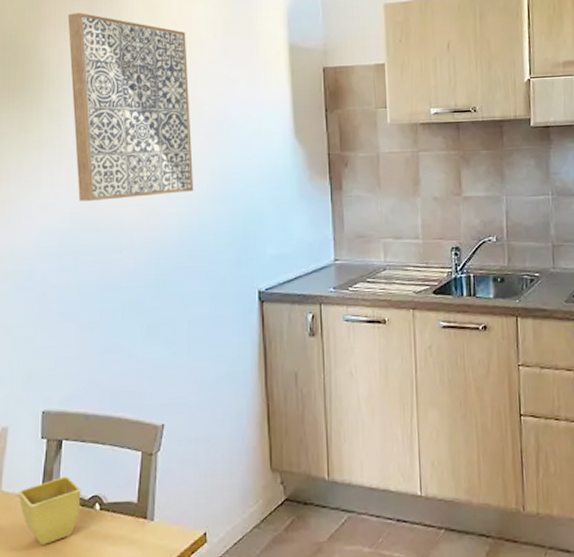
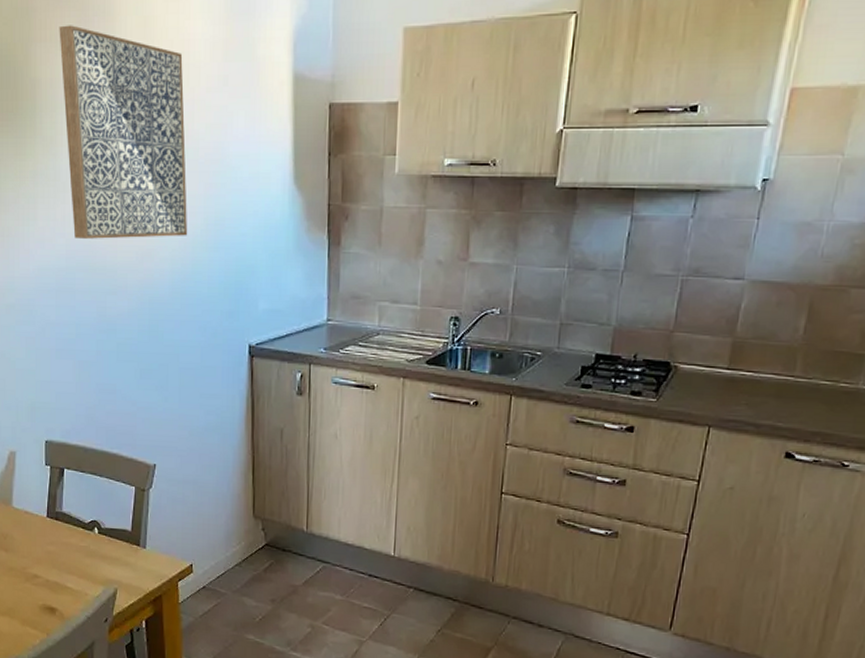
flower pot: present [18,476,81,545] -> none [26,500,82,557]

